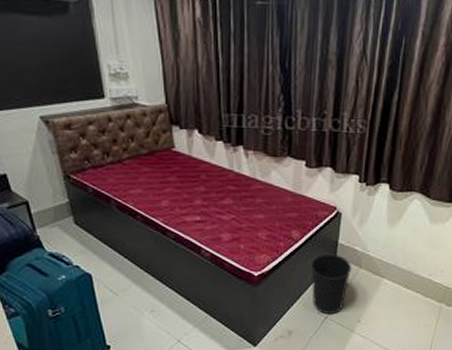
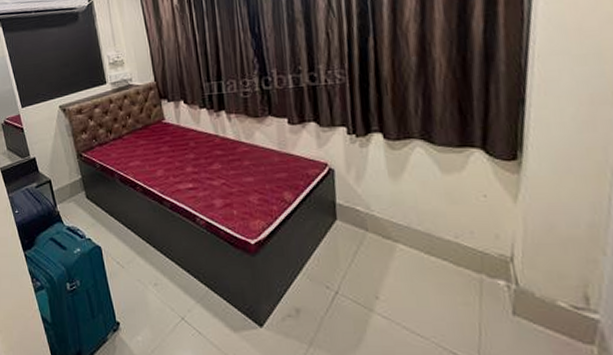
wastebasket: present [310,253,352,315] -> none [308,216,357,289]

